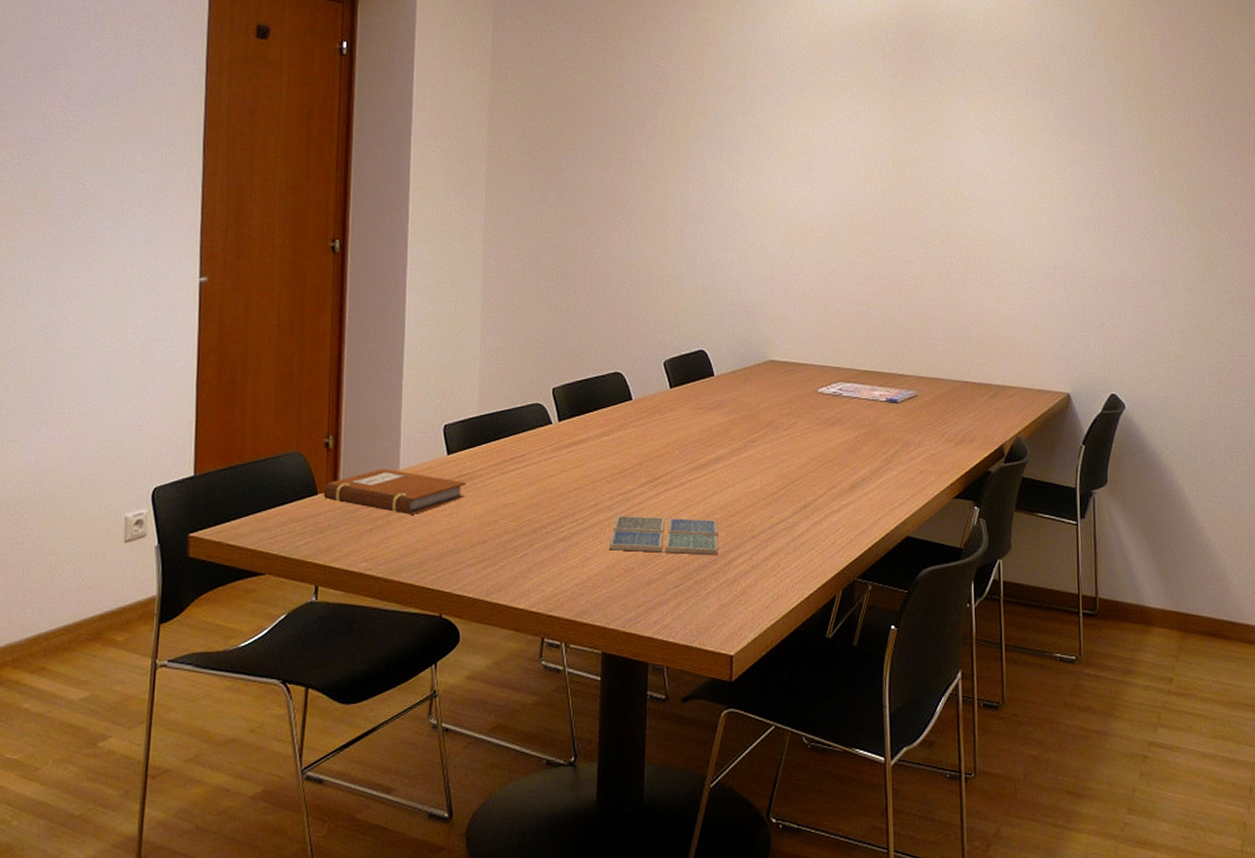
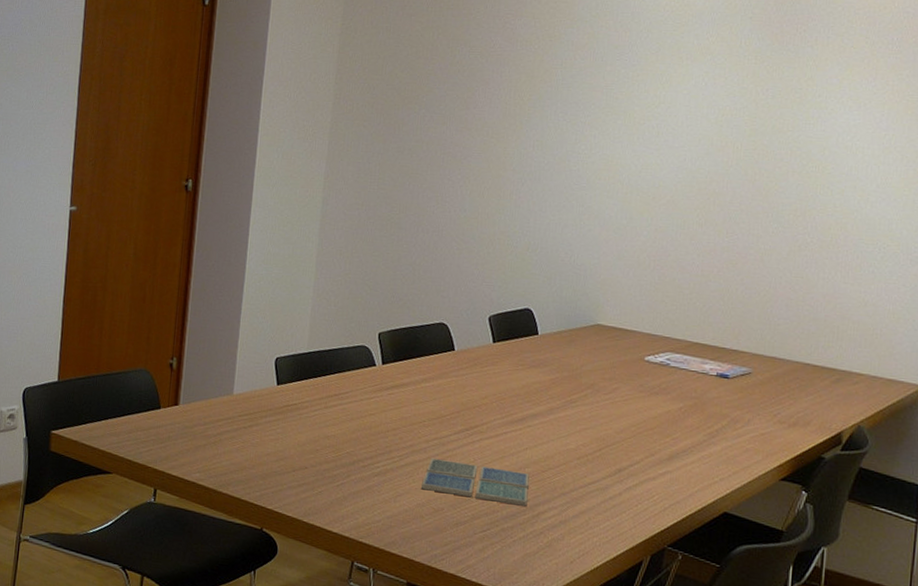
notebook: present [323,468,466,515] -> none [165,391,293,436]

